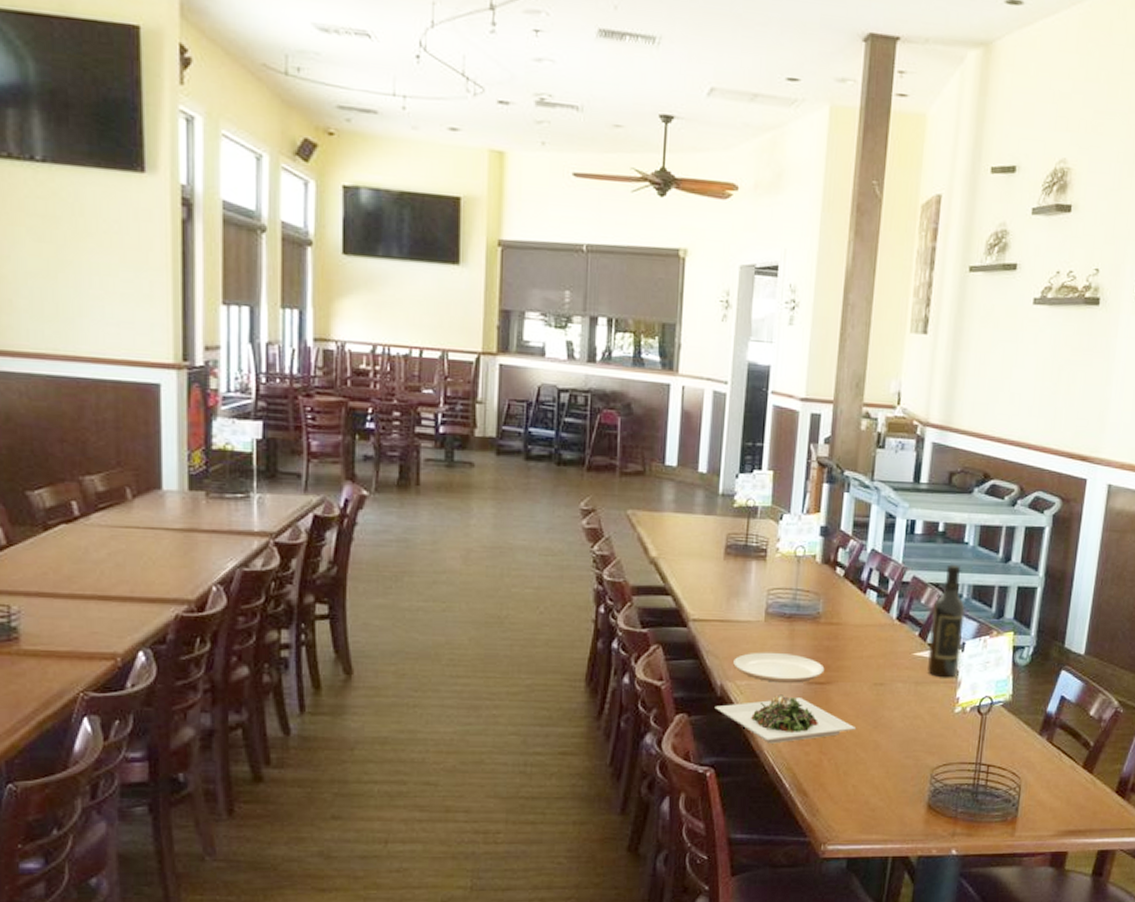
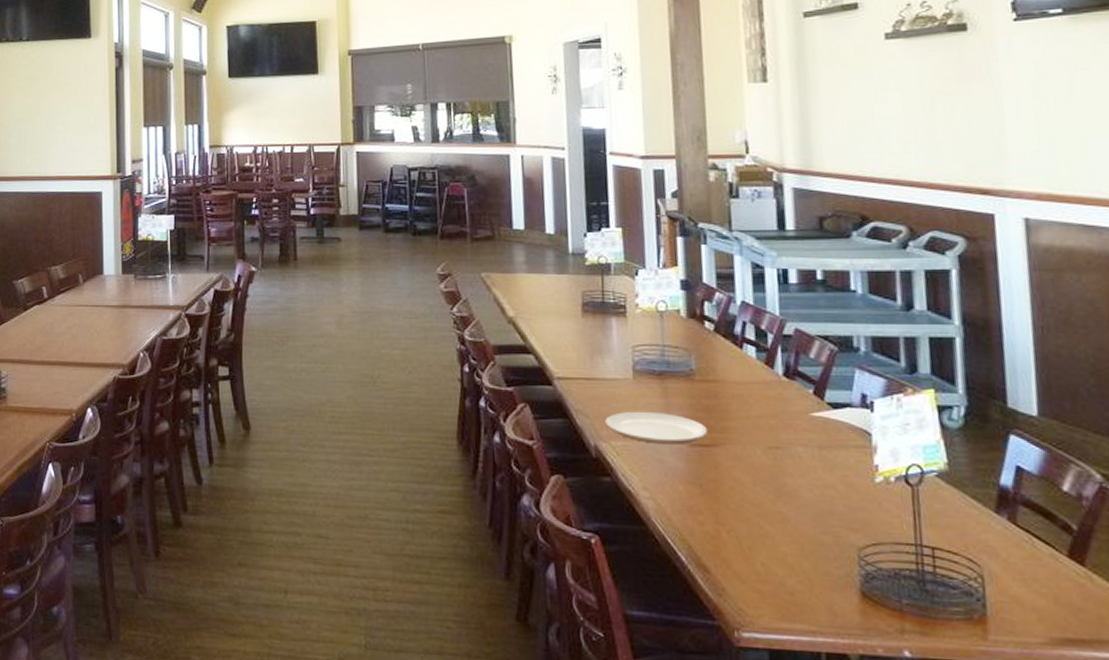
salad: present [714,694,857,744] -> none [591,457,756,511]
wine bottle: present [928,564,965,677] -> none [826,314,871,441]

